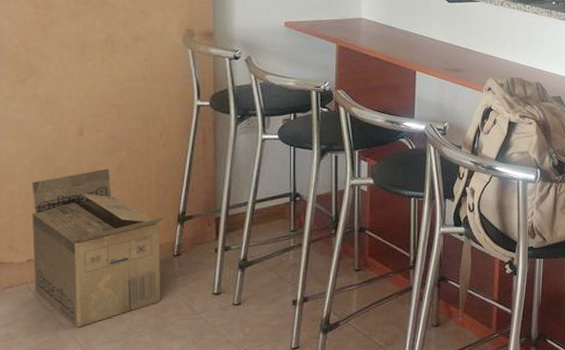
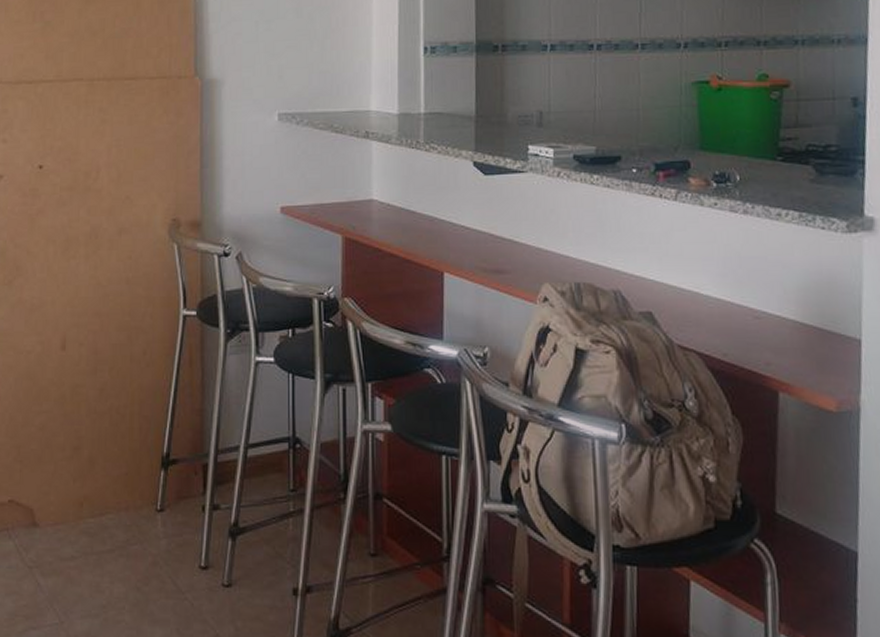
cardboard box: present [32,168,167,328] -> none [14,392,150,593]

